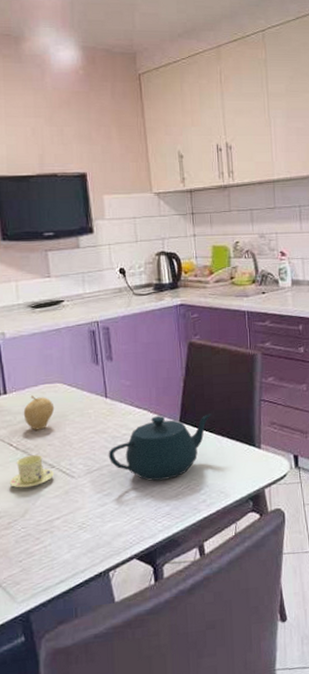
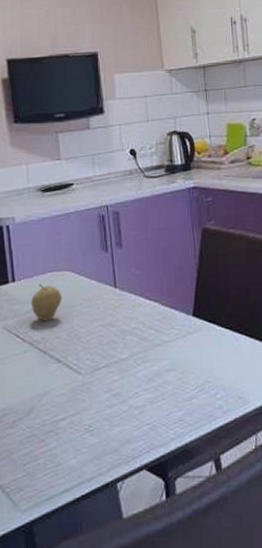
cup and saucer: present [9,455,54,488] -> none [15,348,60,384]
teapot: present [108,413,212,481] -> none [117,307,229,382]

